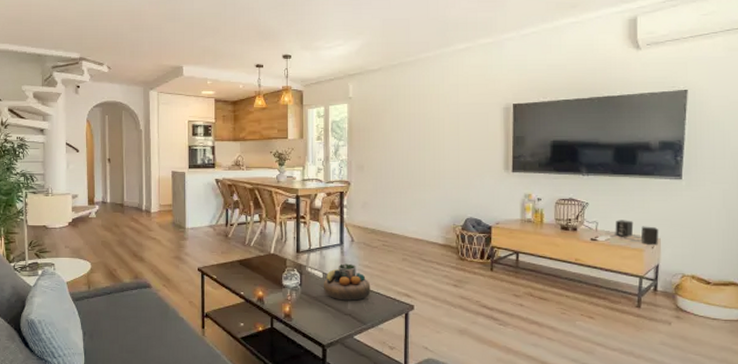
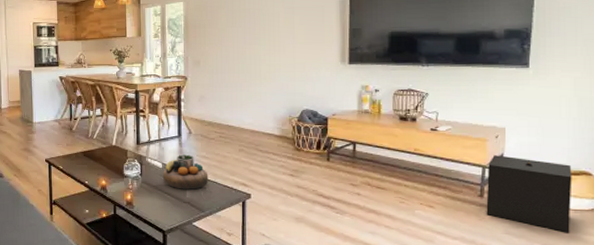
speaker: present [615,220,659,246] -> none [456,110,504,135]
subwoofer: none [643,266,722,344] -> present [486,155,572,233]

